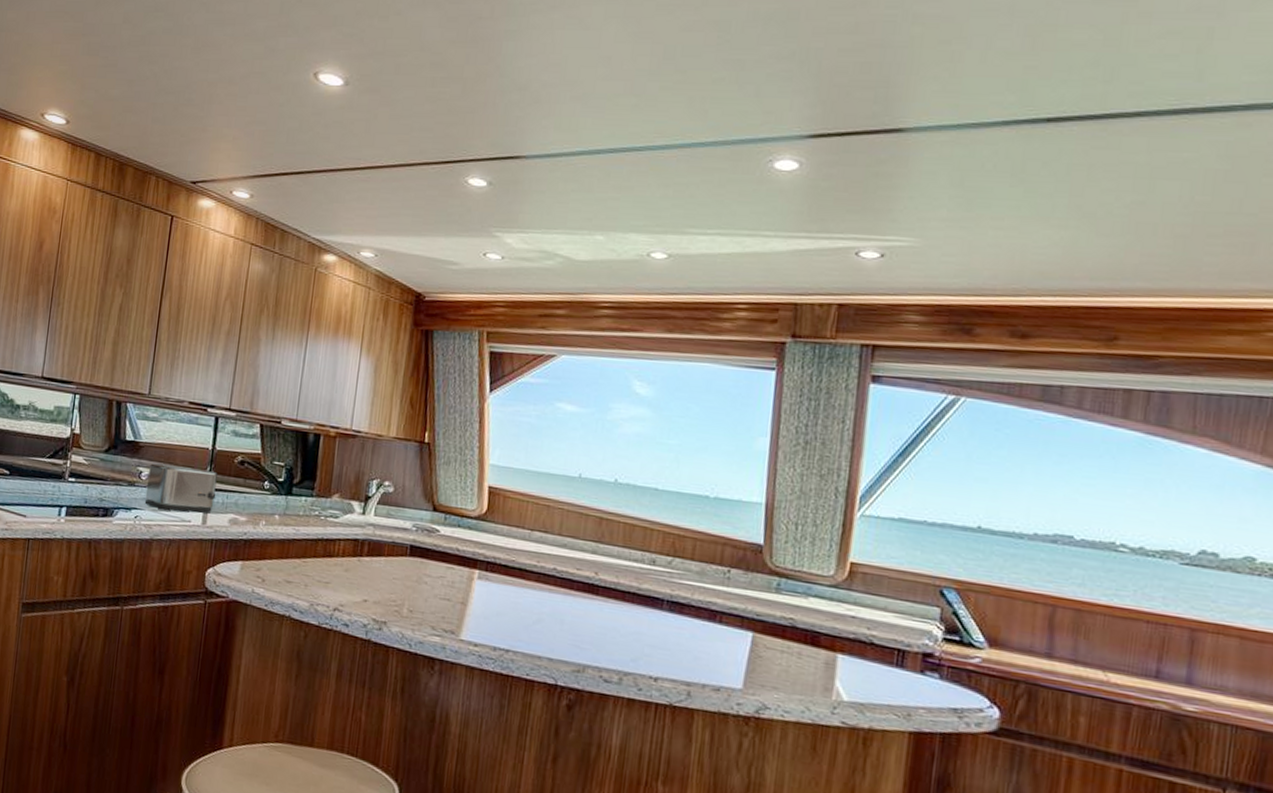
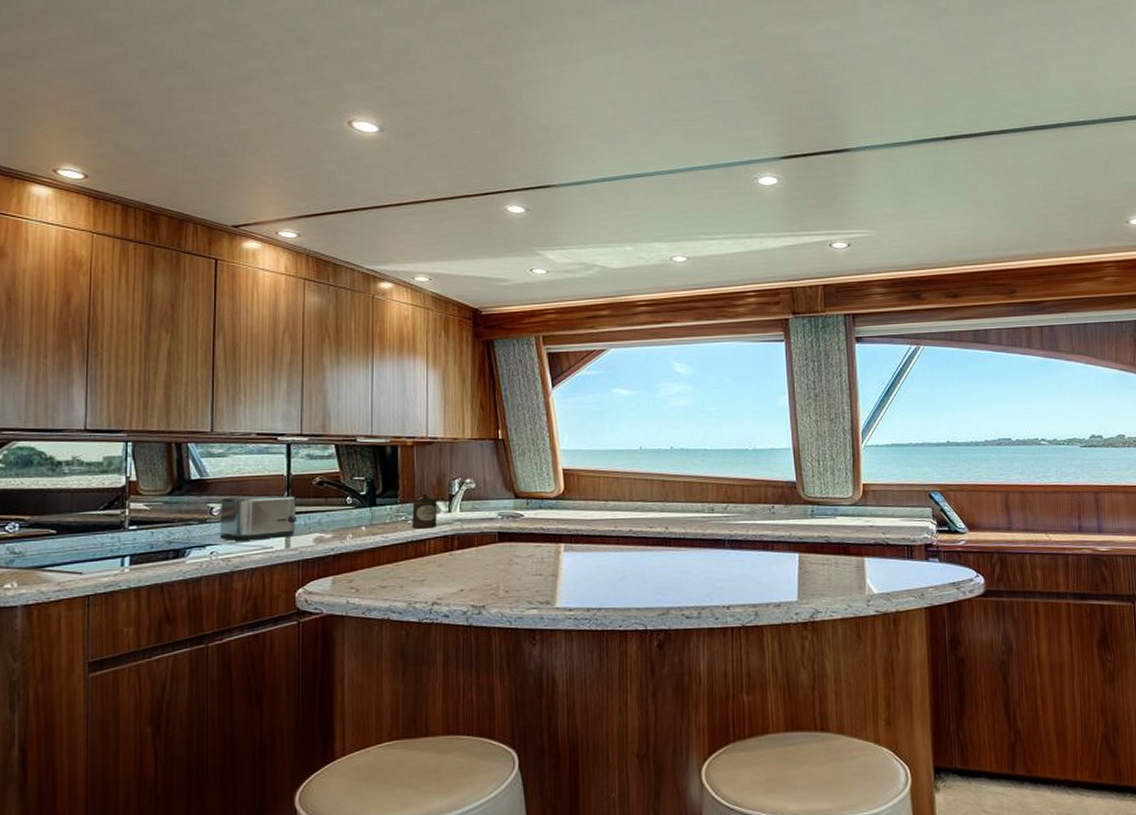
canister: none [324,491,353,529] -> present [412,494,437,529]

